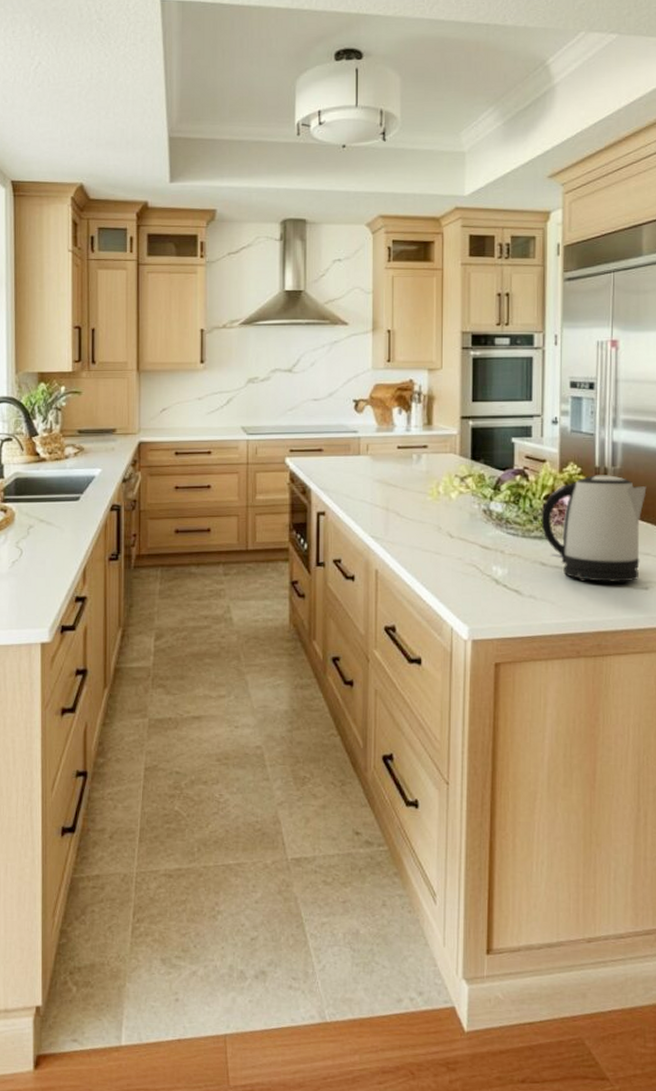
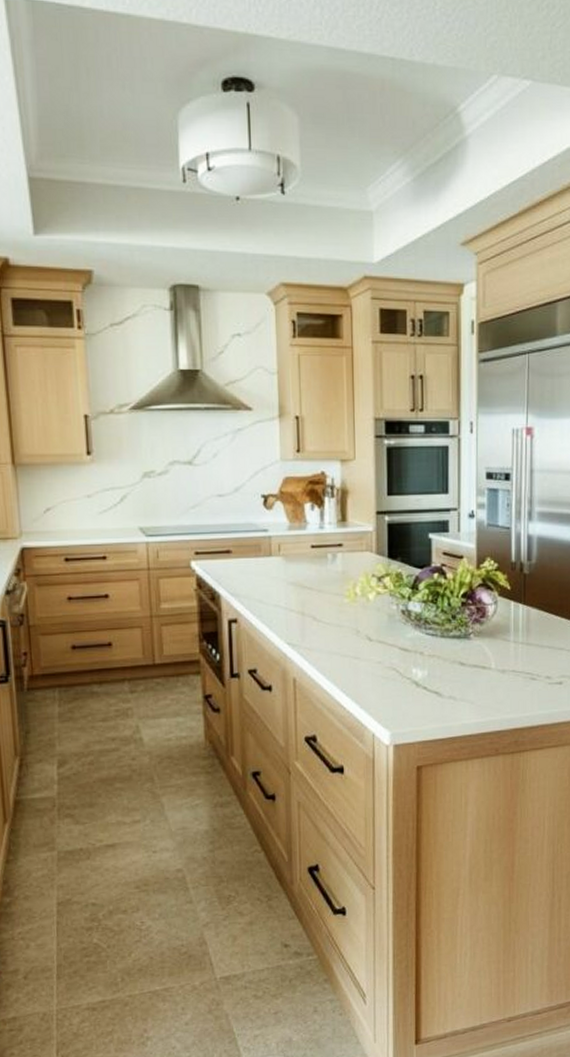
kettle: present [541,475,647,582] -> none [459,570,561,679]

